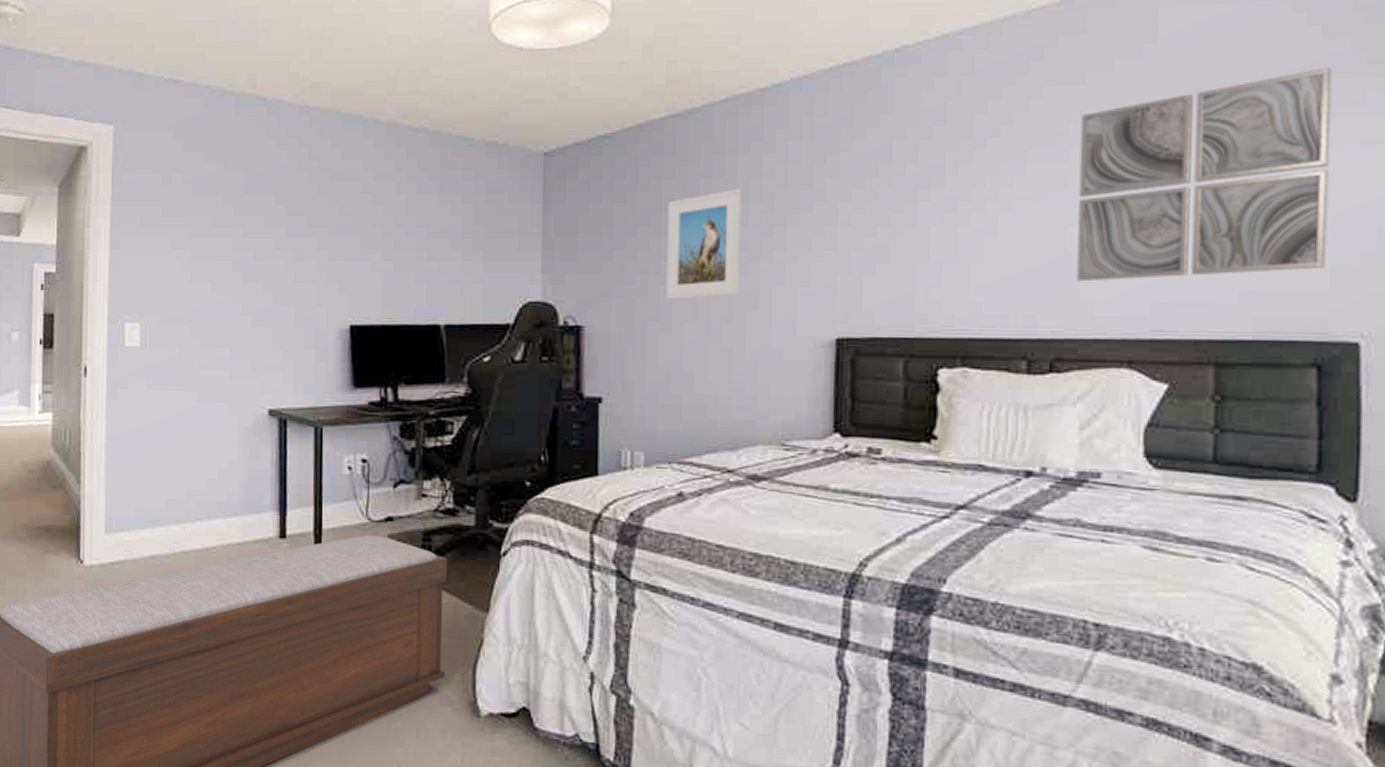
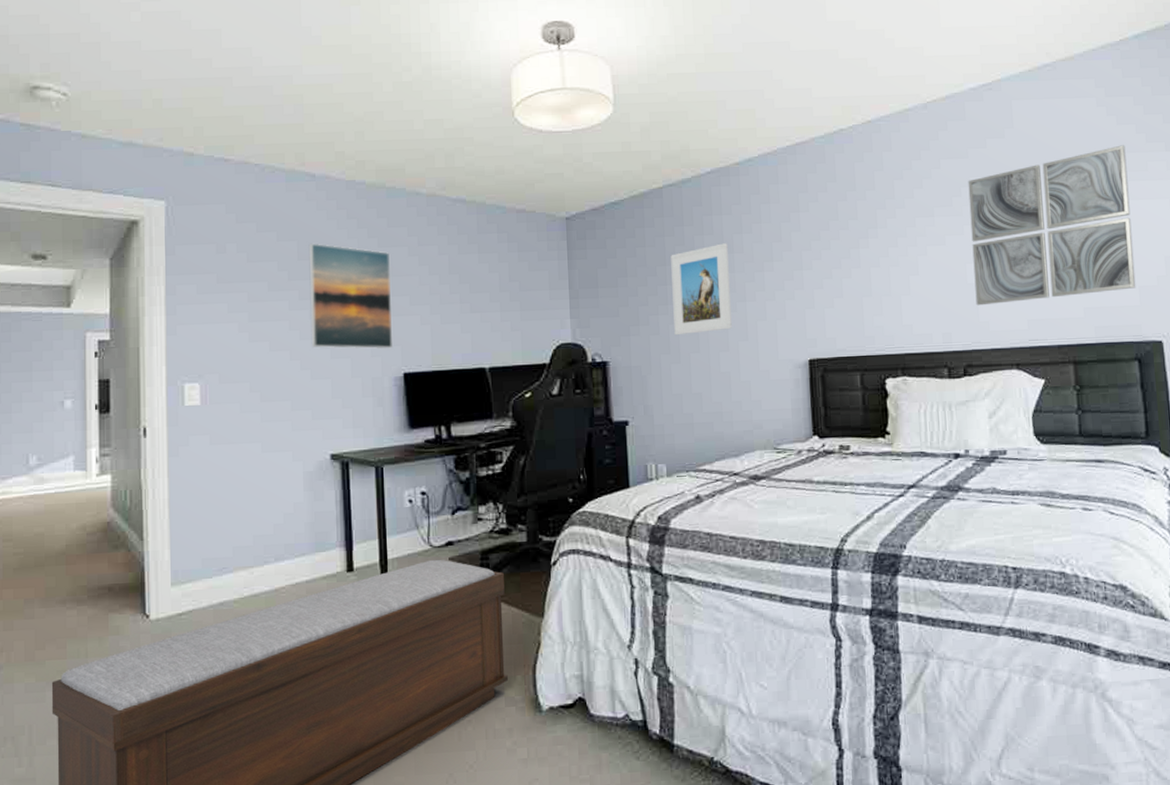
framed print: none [254,175,341,298] -> present [308,243,393,350]

